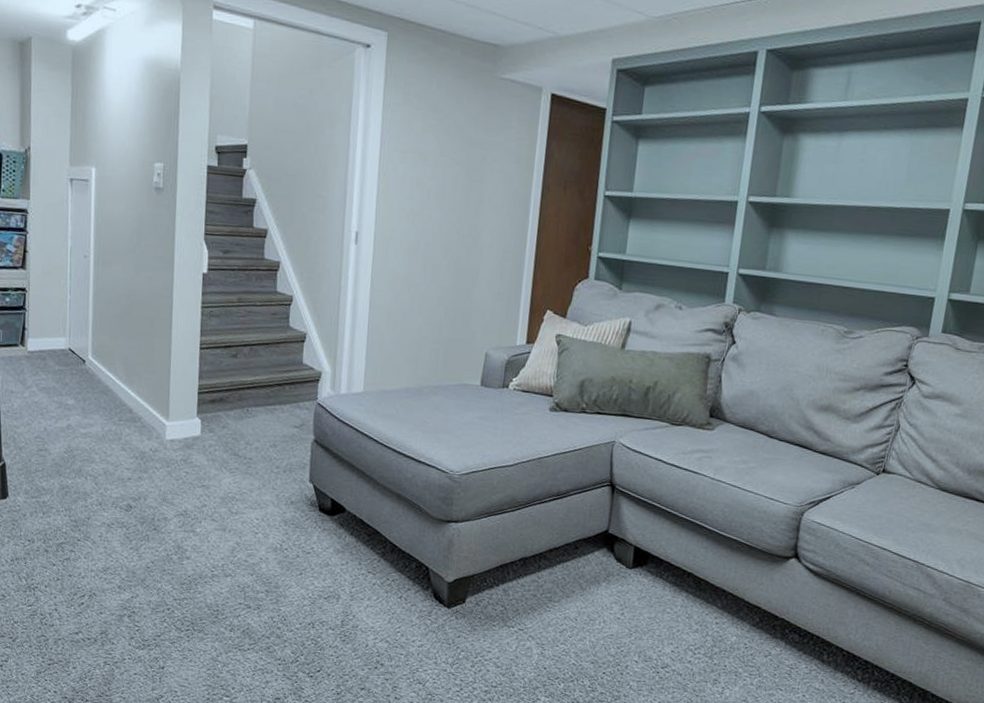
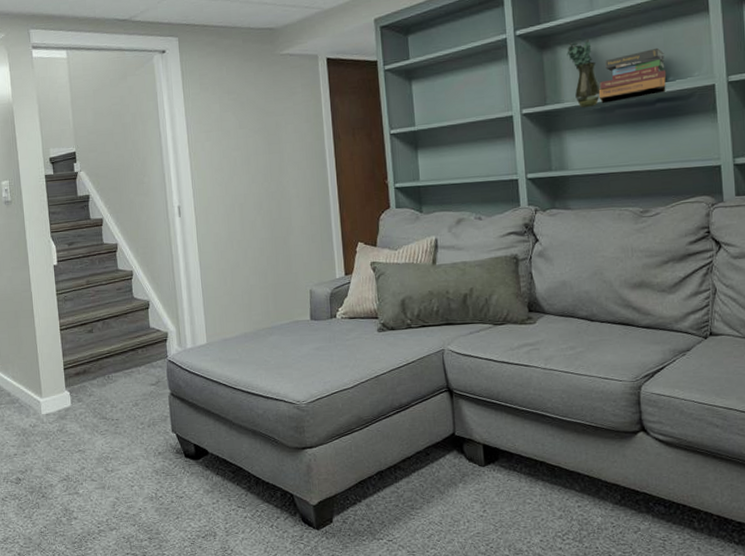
vase: none [806,131,837,209] -> present [567,39,601,109]
books: none [830,156,908,209] -> present [598,47,667,104]

